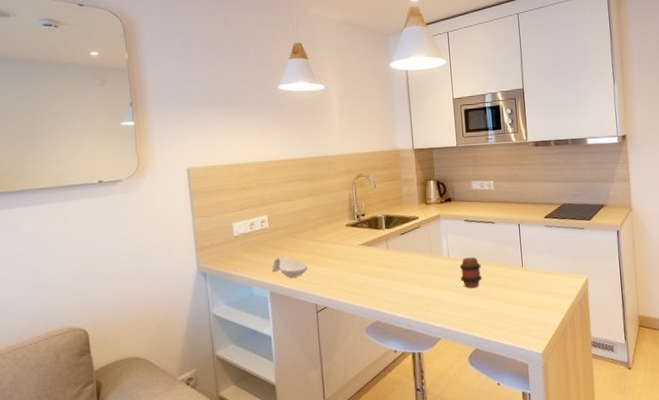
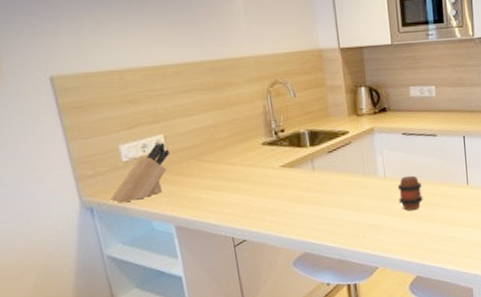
knife block: none [221,221,271,271] -> present [110,142,170,204]
spoon rest: present [271,256,308,278] -> none [175,183,220,209]

